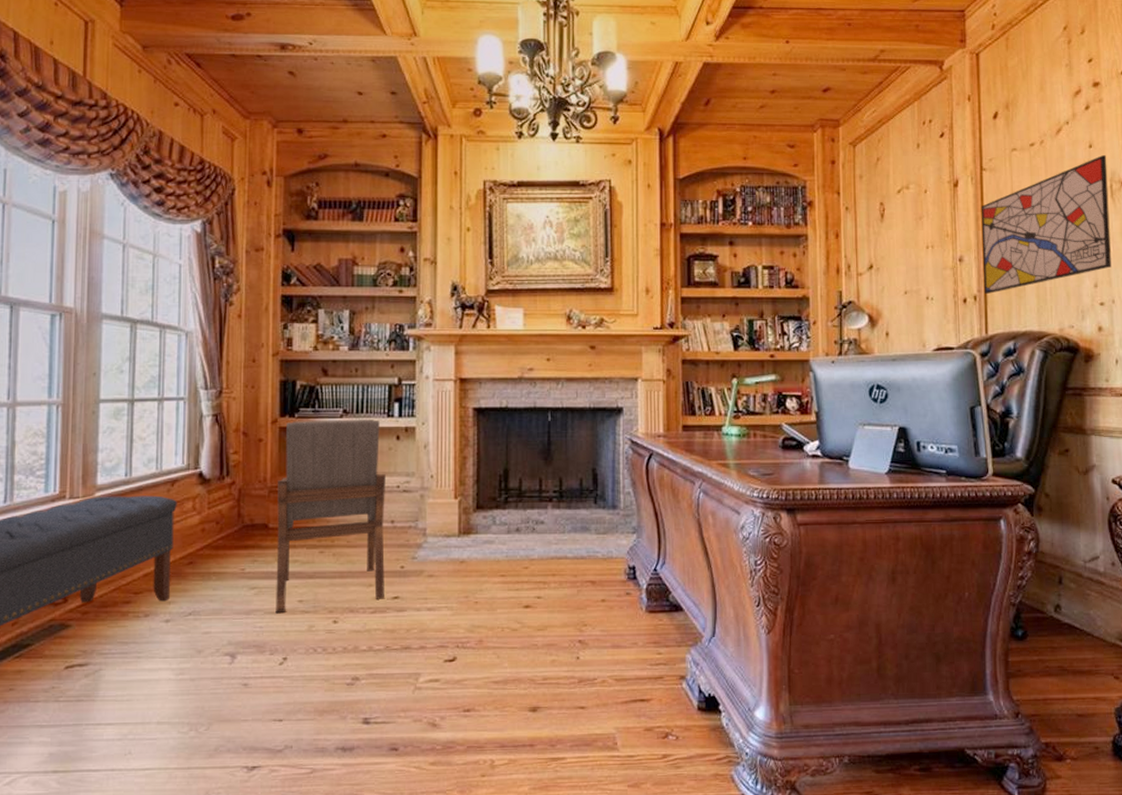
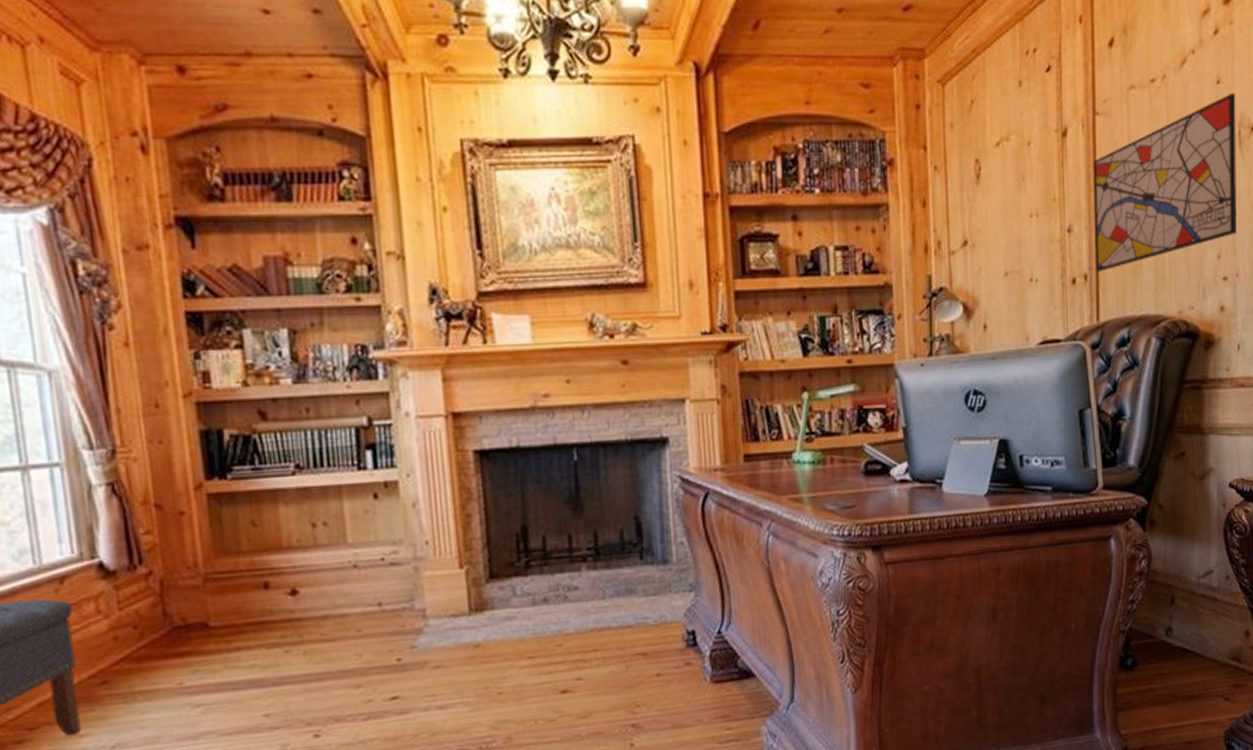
armchair: present [275,419,386,614] -> none [214,474,379,735]

